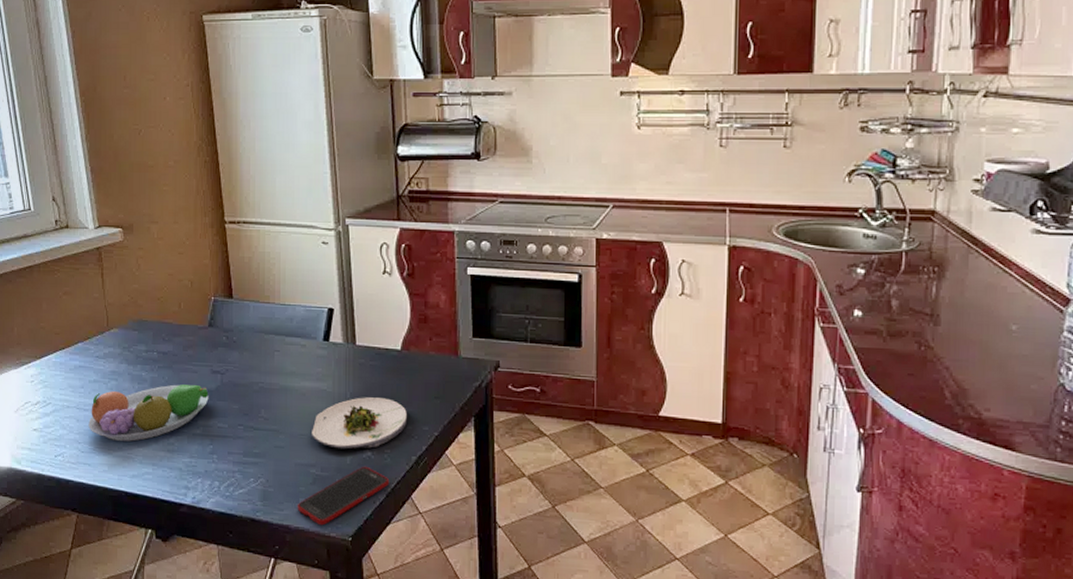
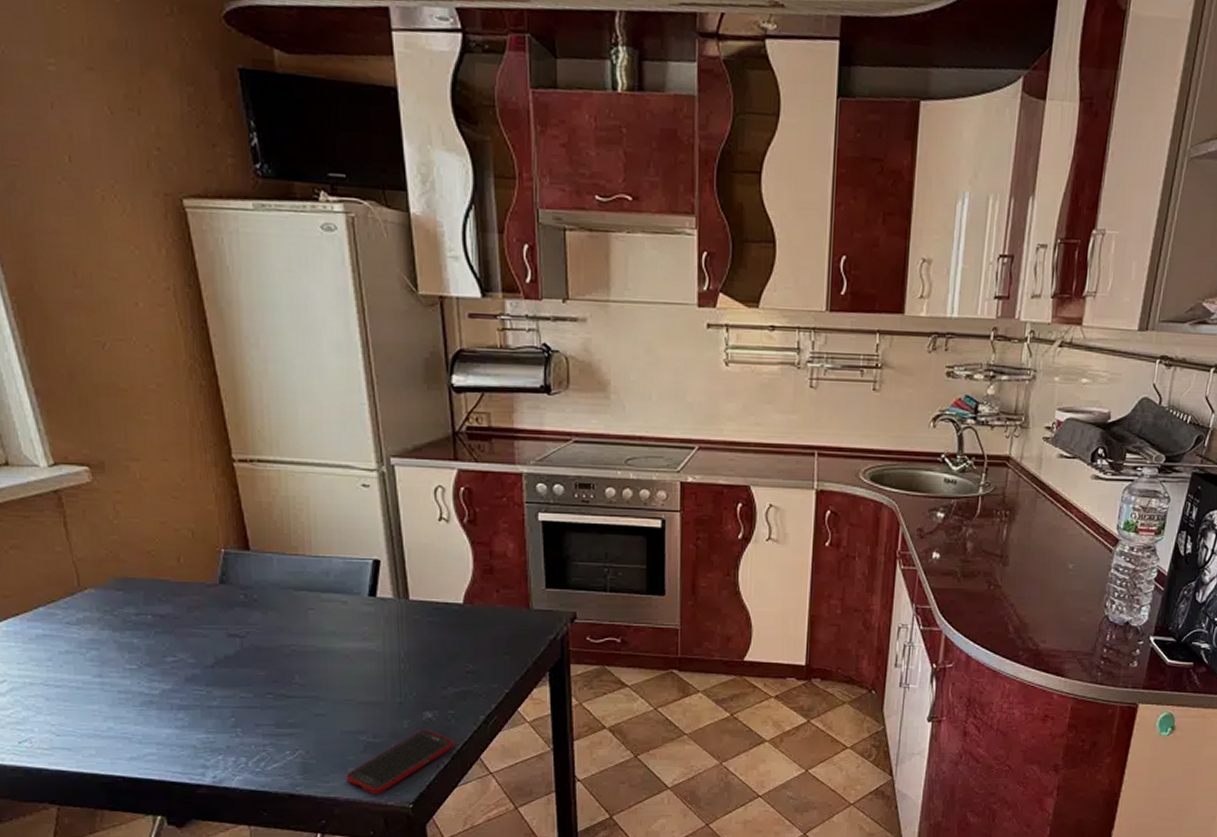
fruit bowl: present [88,384,209,442] -> none [63,651,226,719]
salad plate: present [312,397,407,450] -> none [360,656,473,713]

